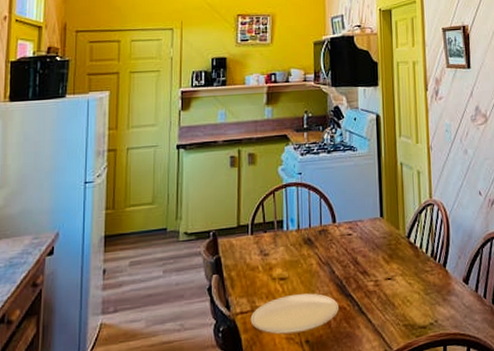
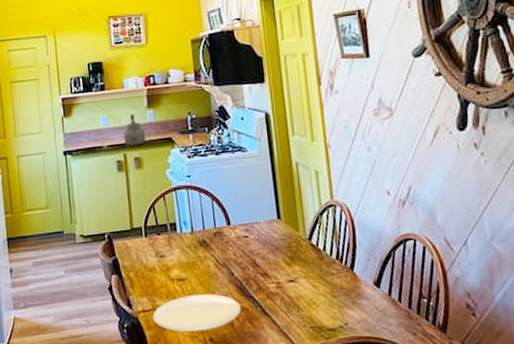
kettle: none [240,110,262,143] -> present [124,113,147,147]

